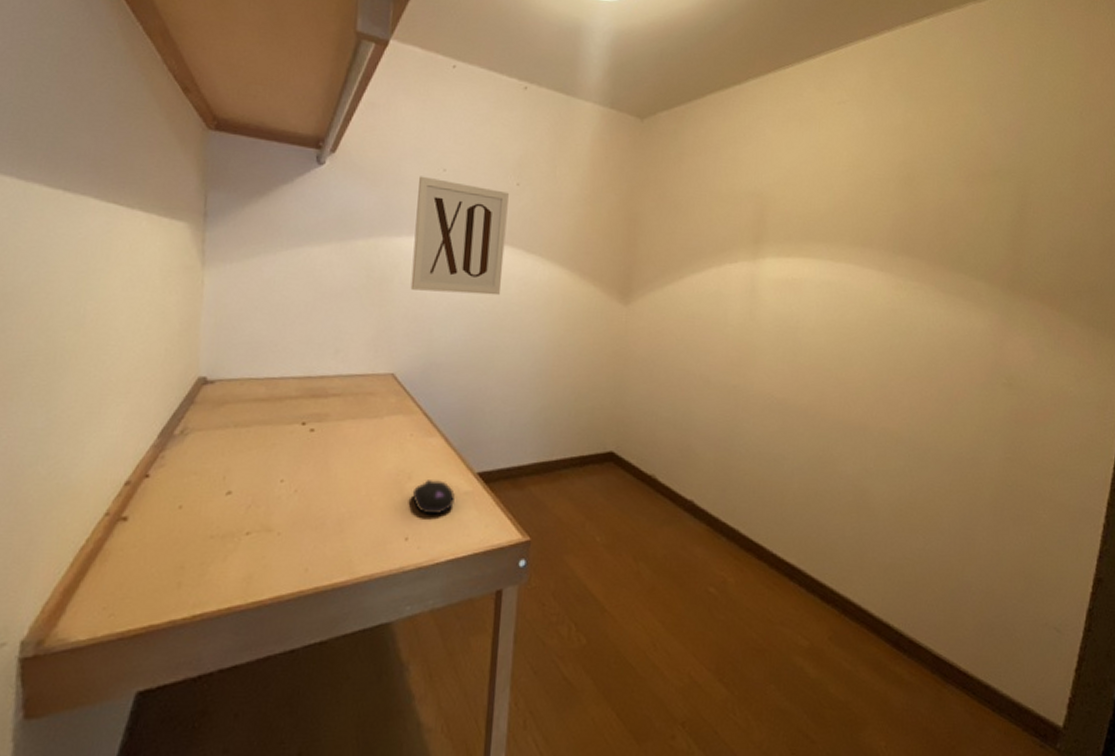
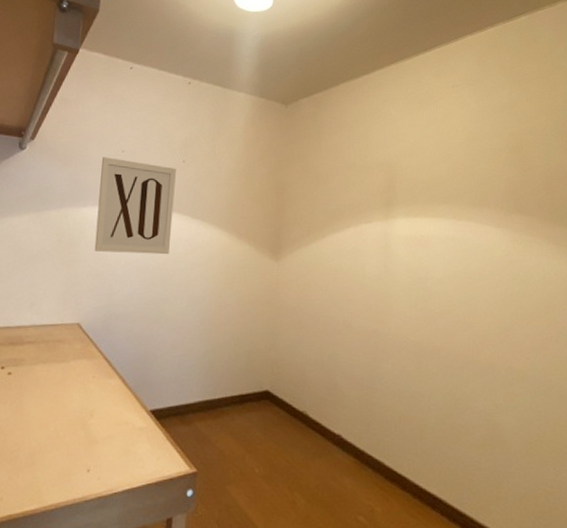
computer mouse: present [412,480,455,515] -> none [94,417,131,449]

